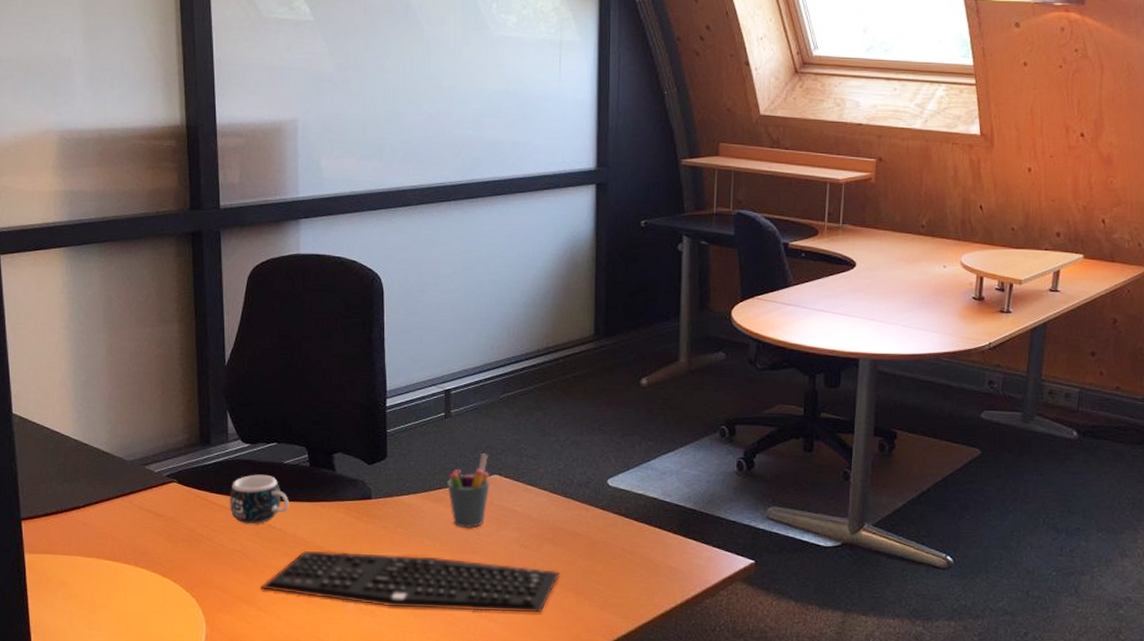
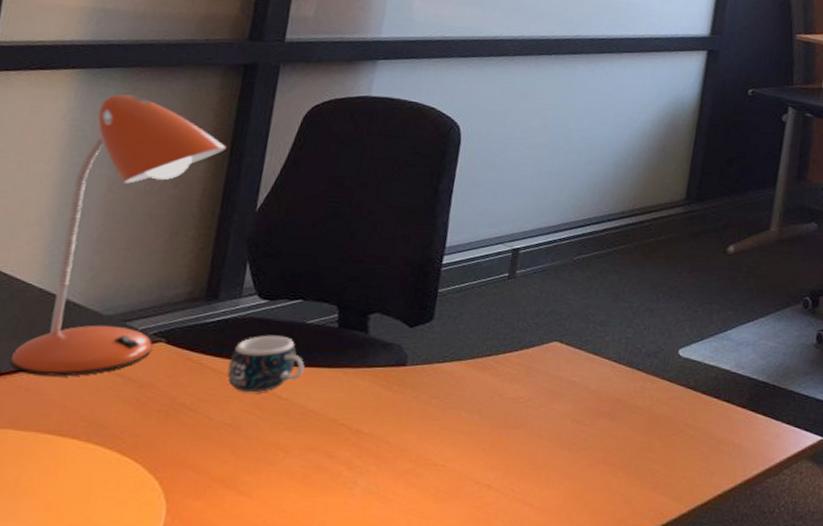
desk lamp: none [67,267,192,513] -> present [10,94,228,377]
keyboard: present [261,550,560,612] -> none [248,424,613,494]
pen holder: present [447,454,490,529] -> none [498,318,551,401]

